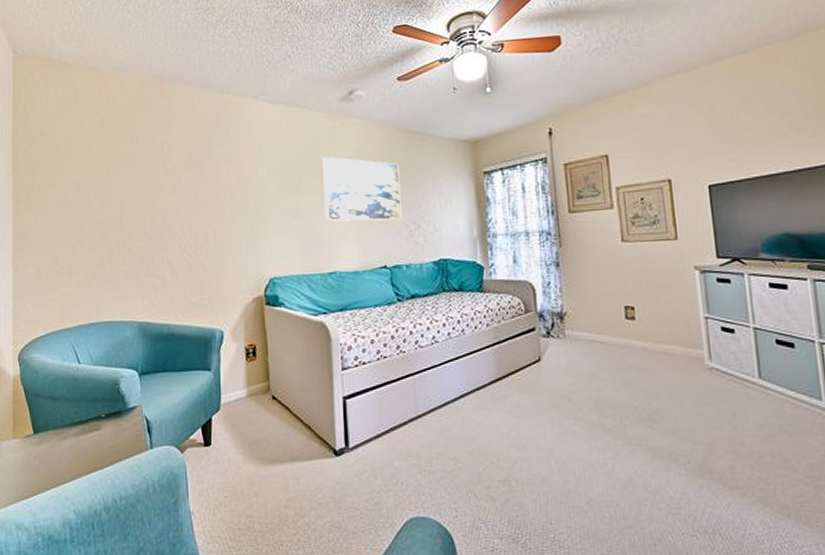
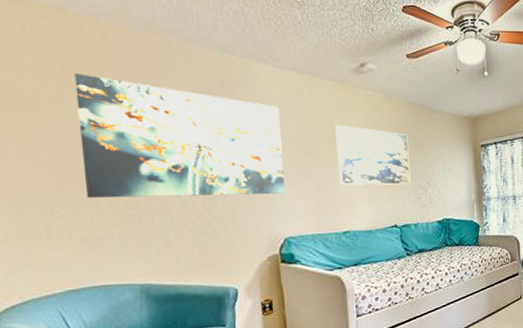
wall art: none [98,122,271,237] -> present [74,74,285,198]

